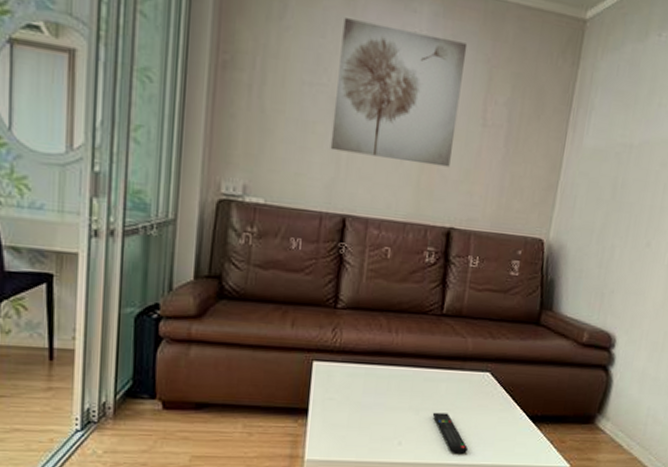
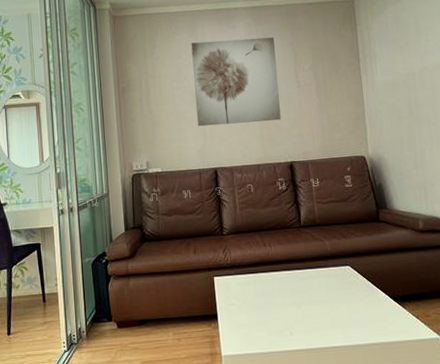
remote control: present [432,412,469,455] -> none [311,304,348,338]

